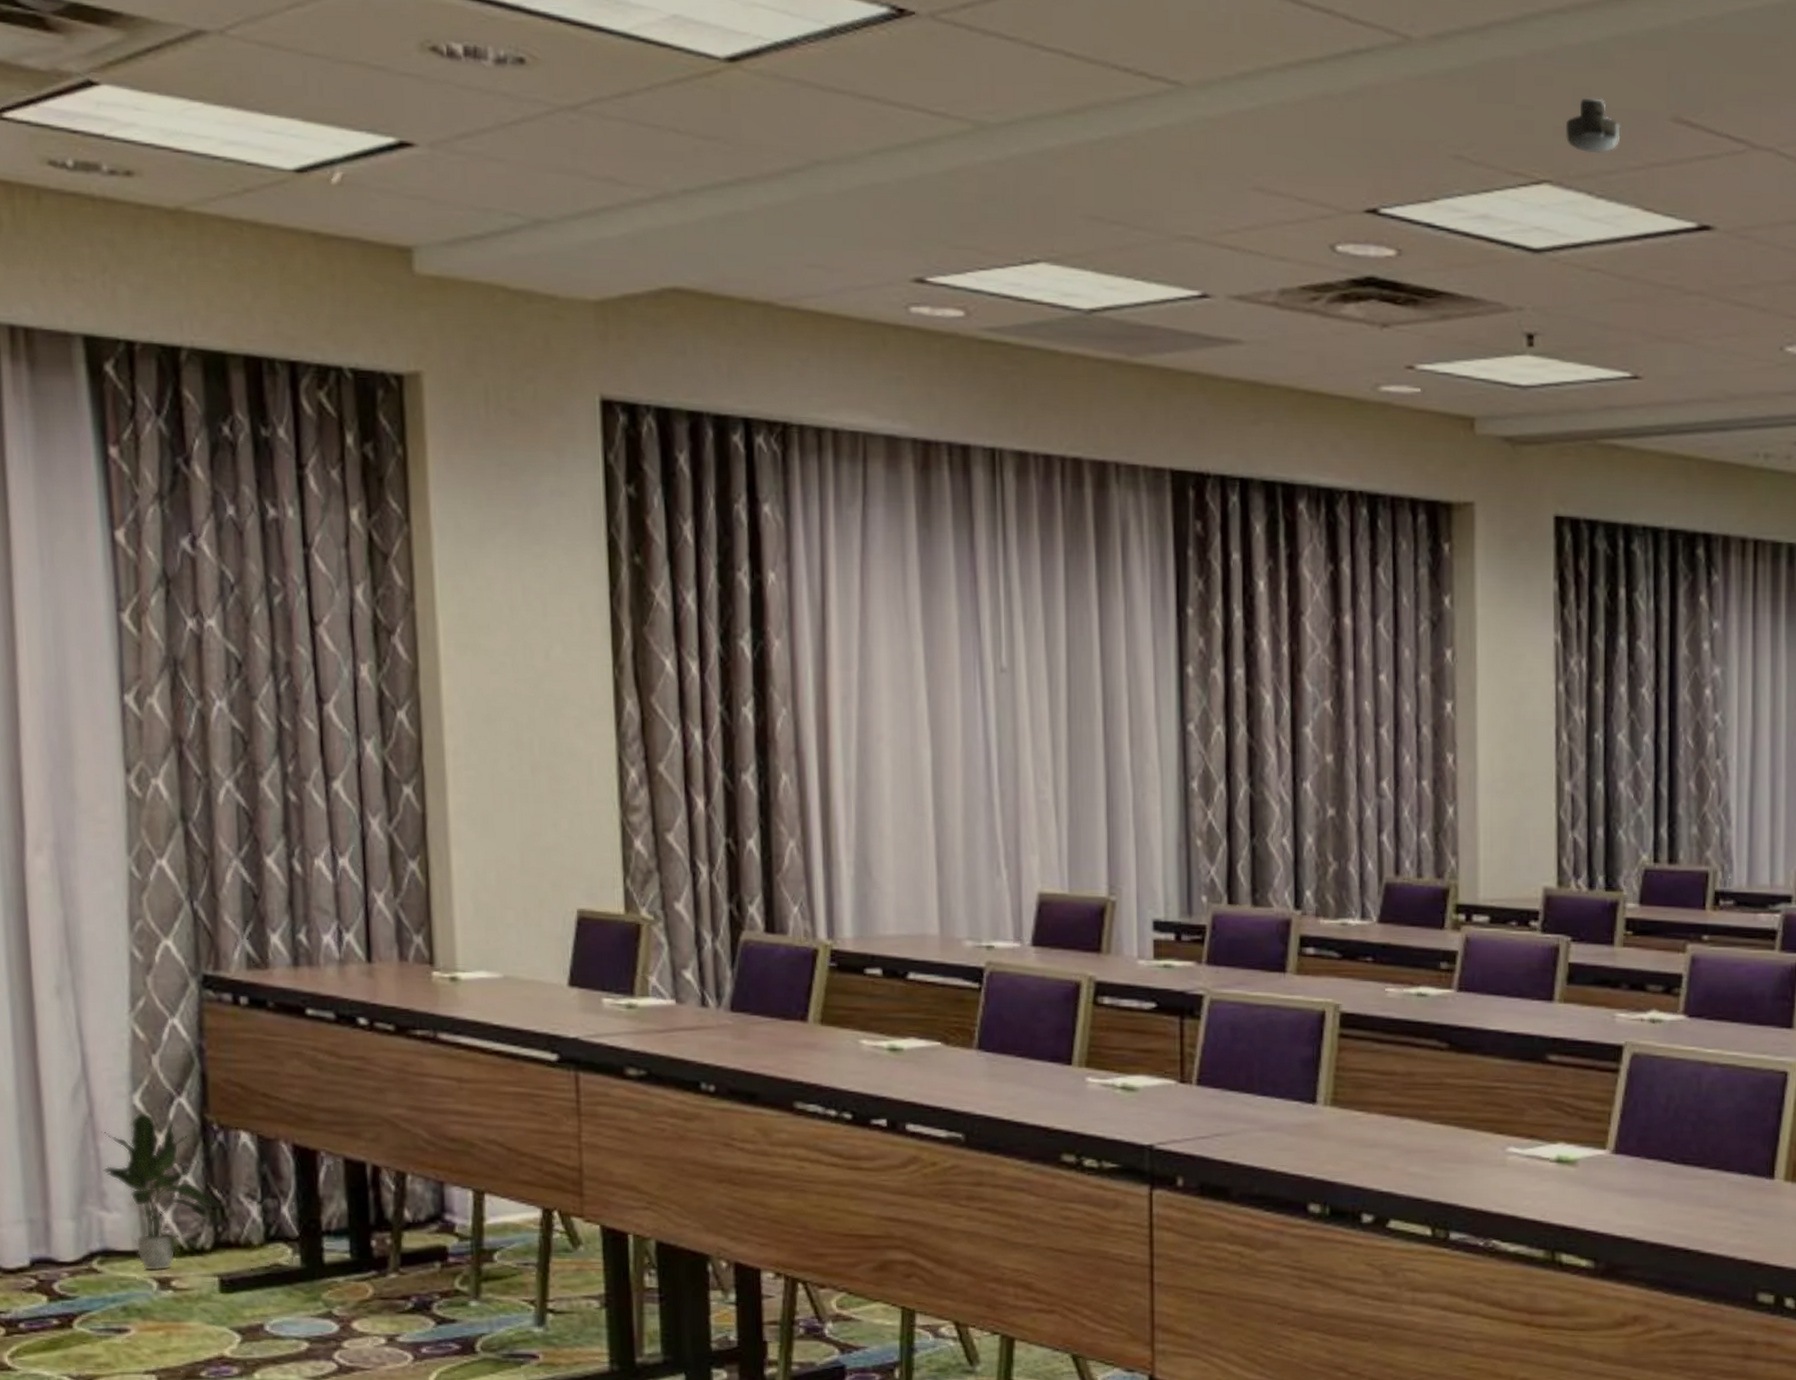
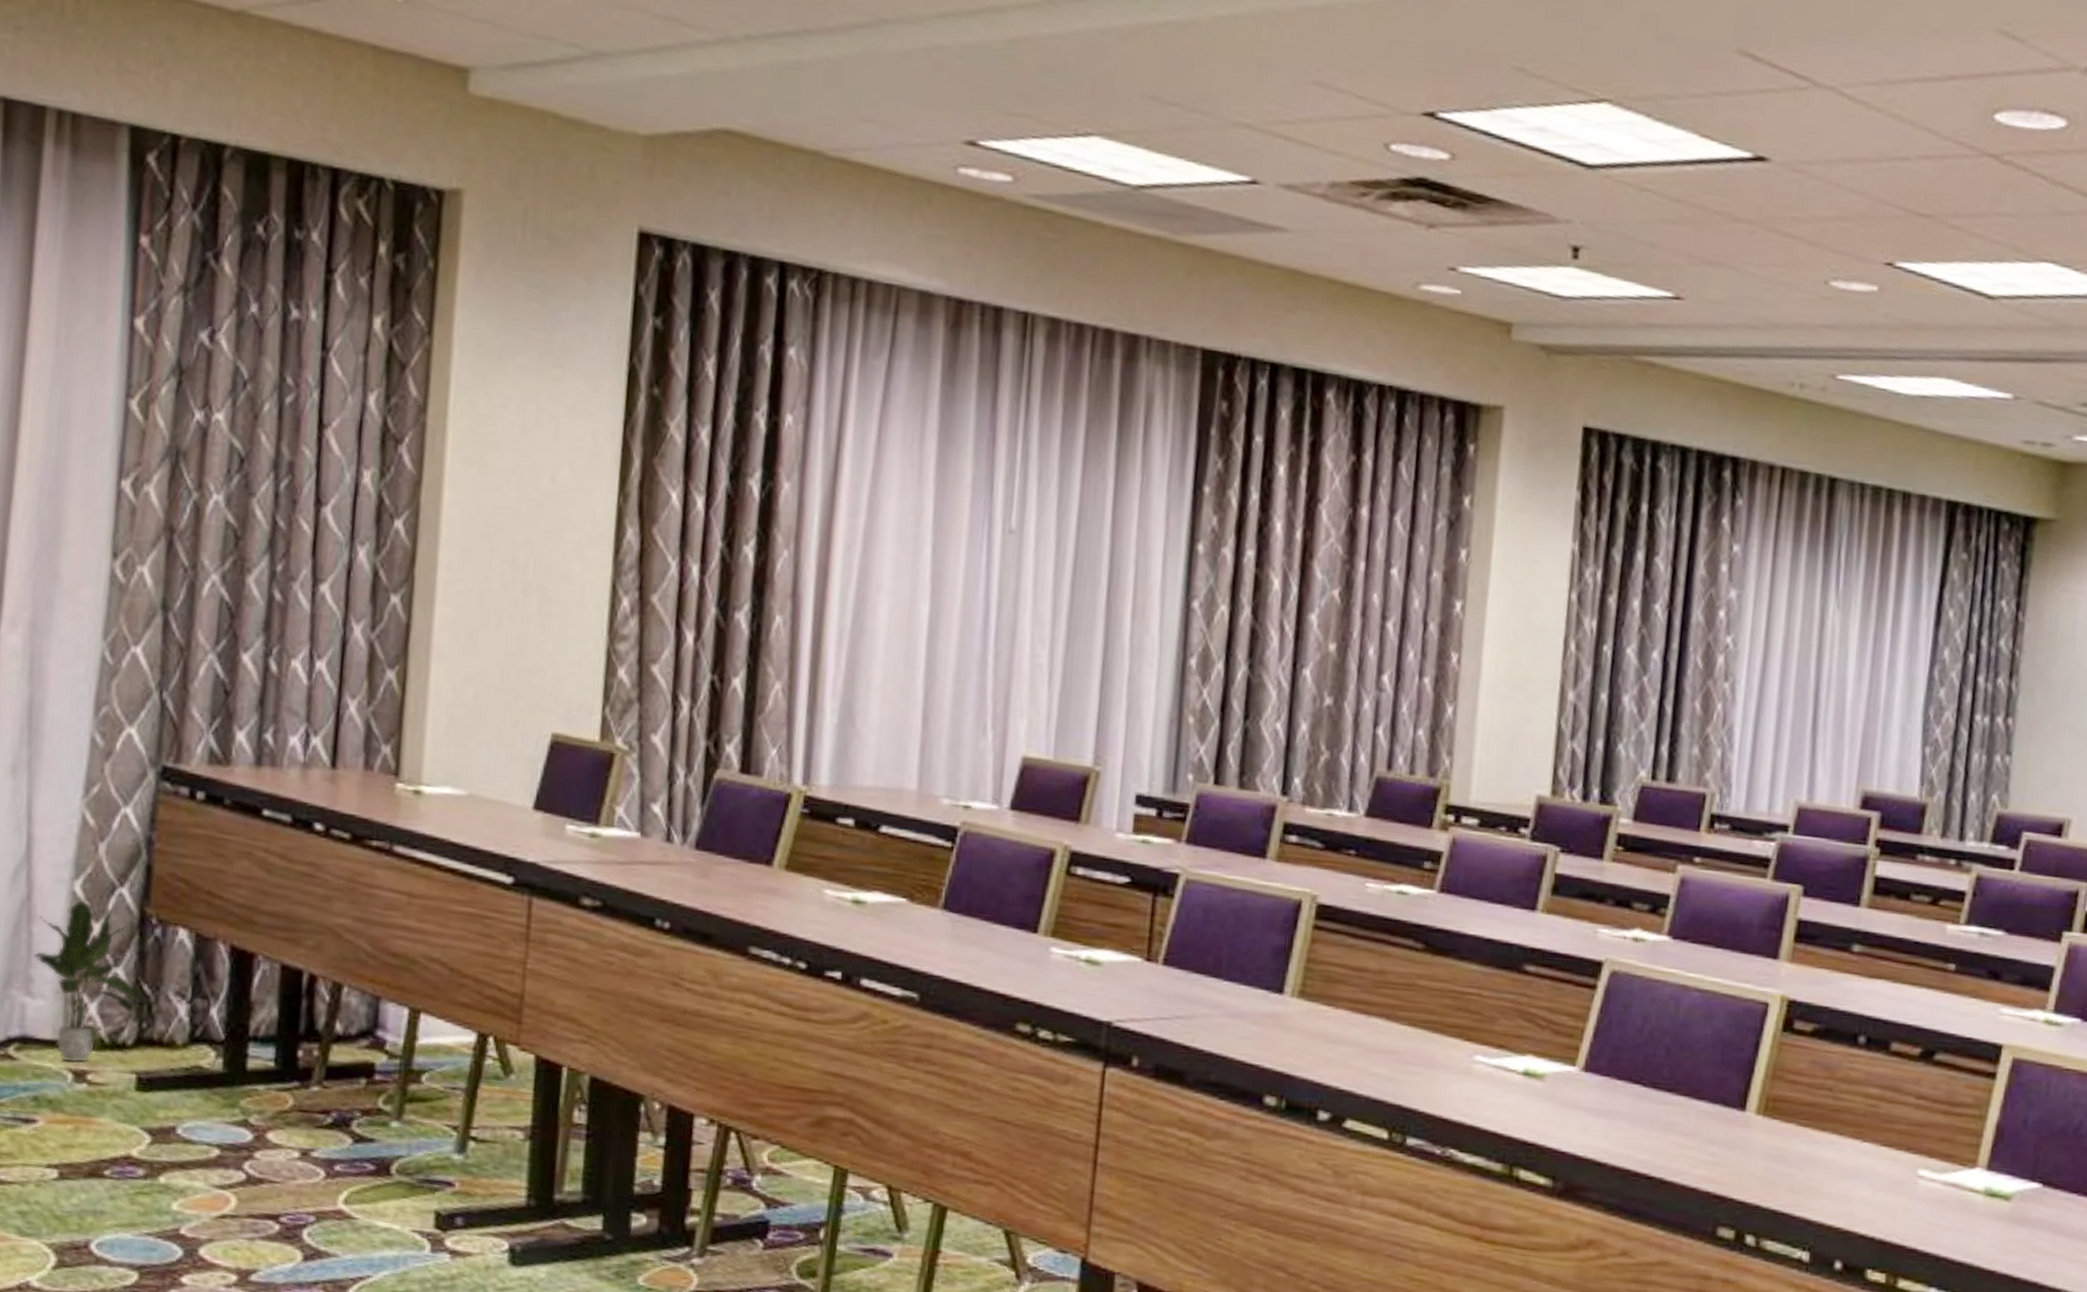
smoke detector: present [1566,98,1621,154] -> none [1630,24,1685,78]

